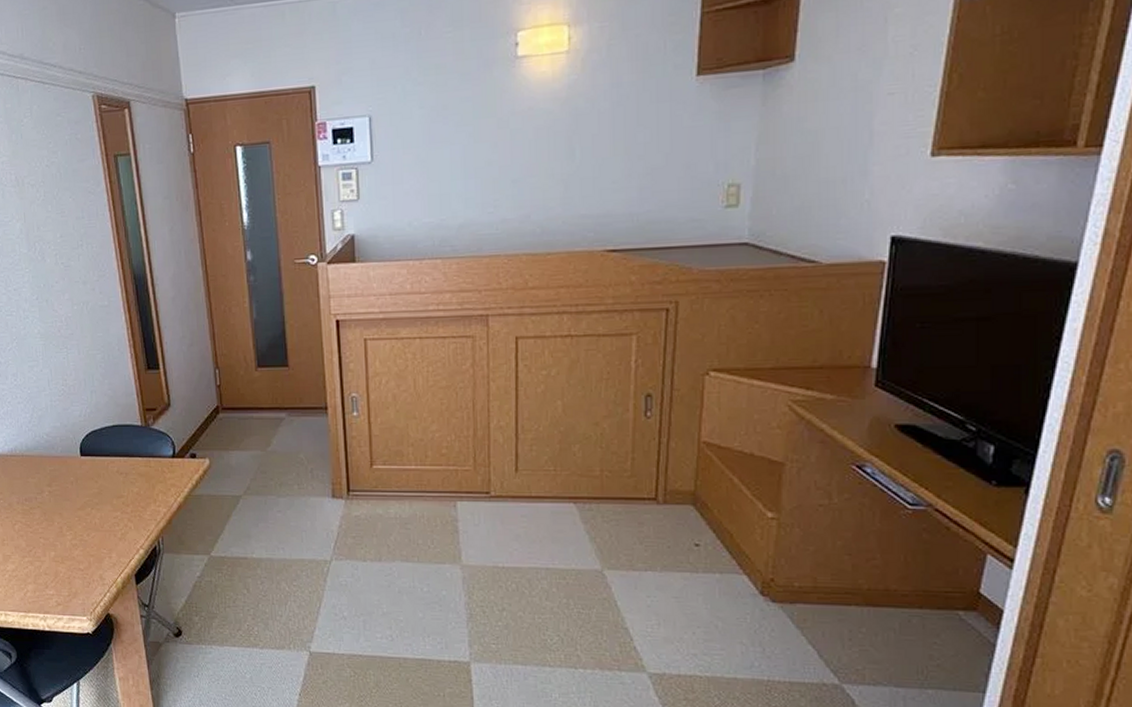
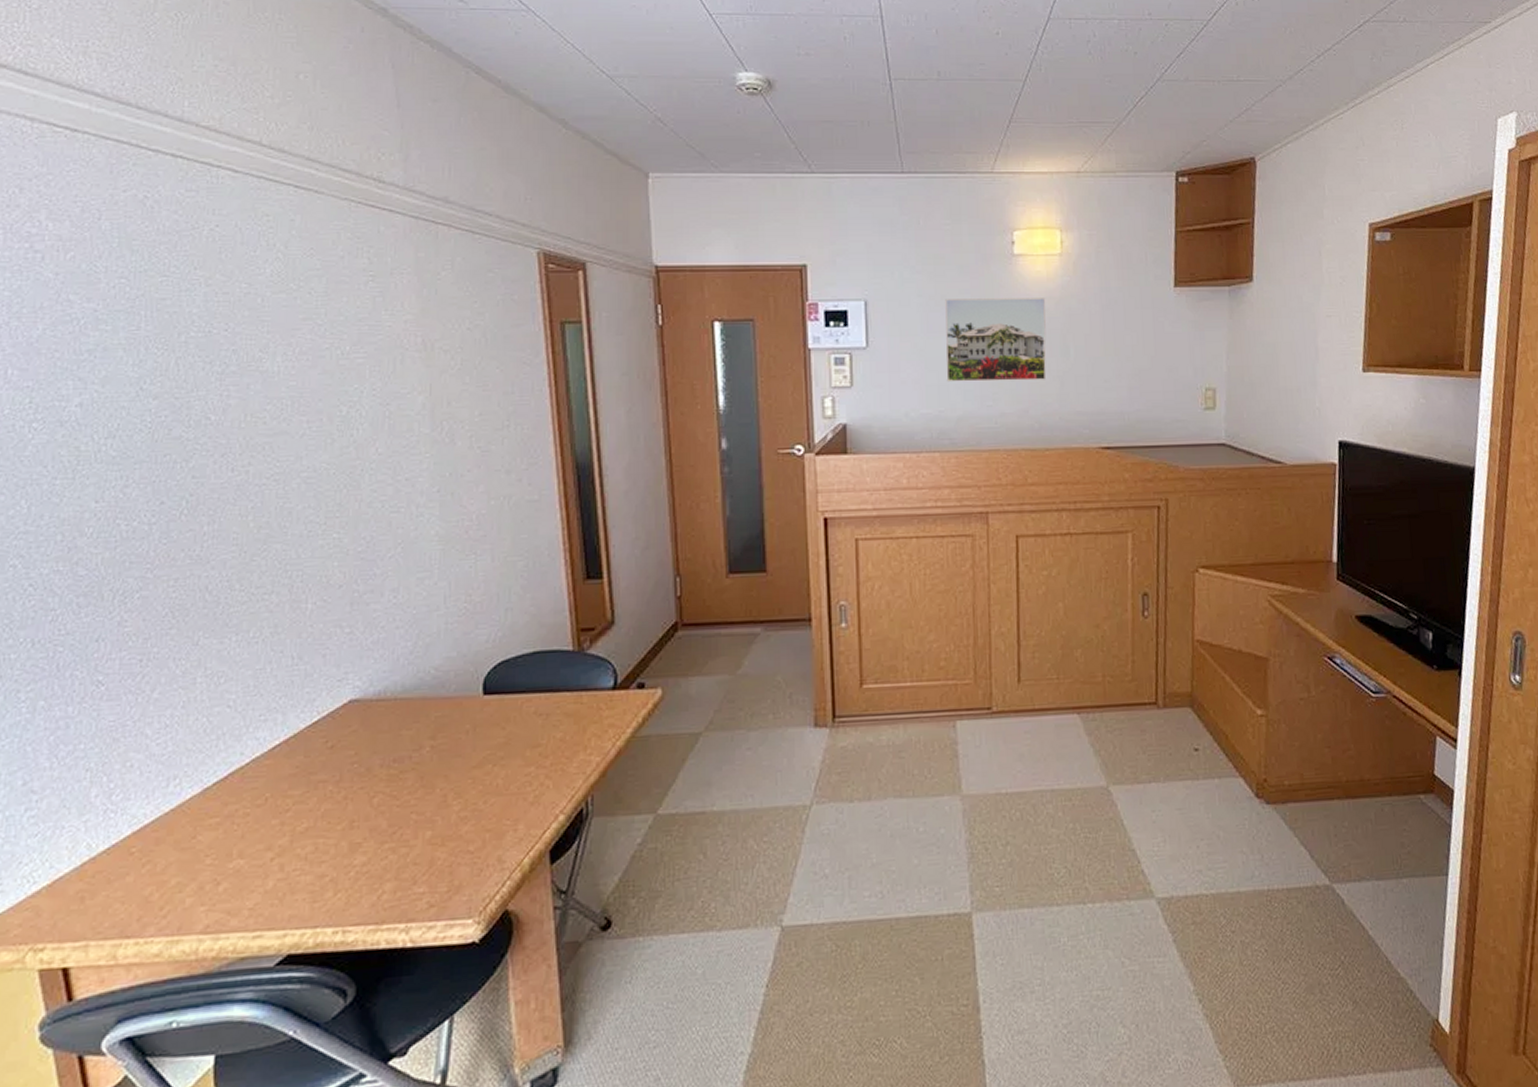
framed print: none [447,99,551,191] -> present [945,298,1047,382]

